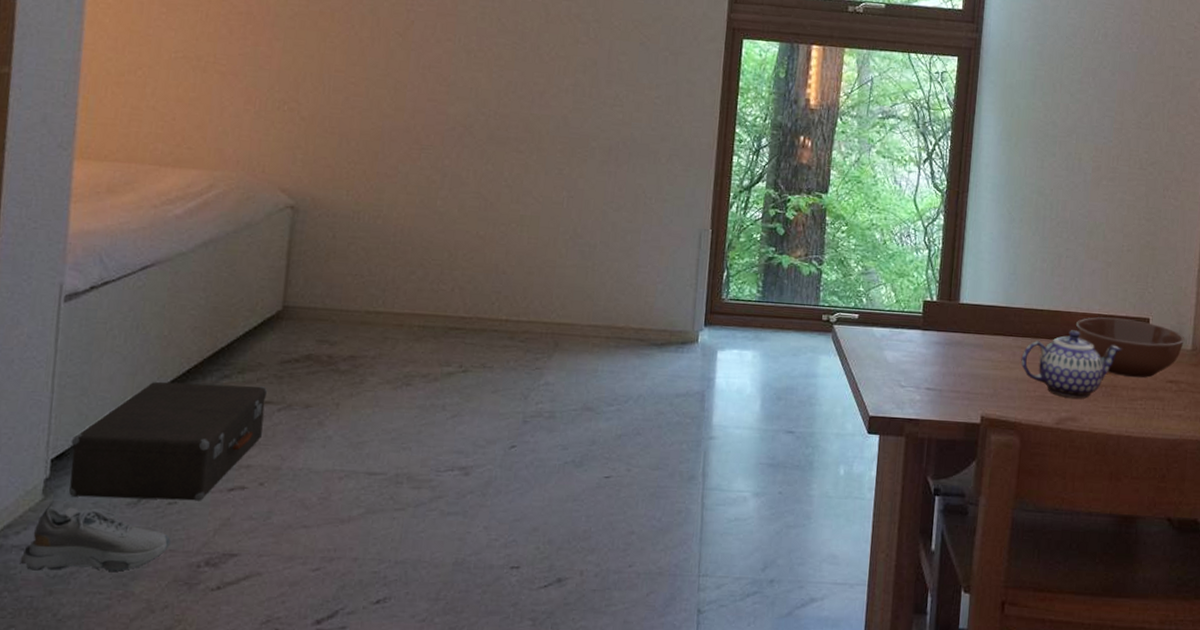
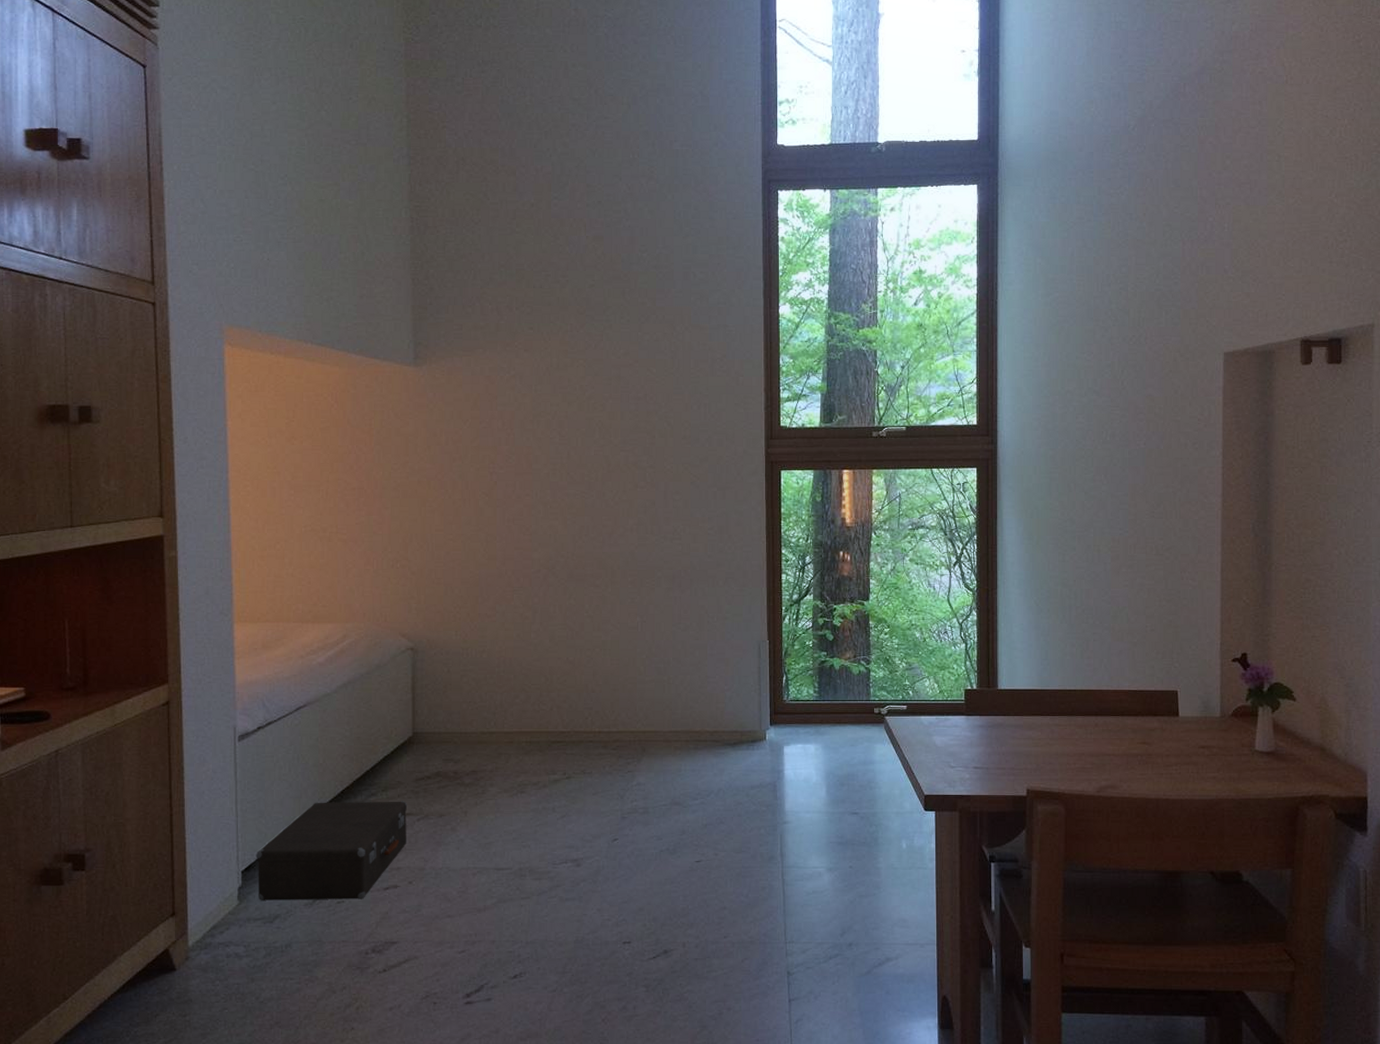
shoe: present [20,501,171,572] -> none [226,905,343,963]
teapot: present [1021,330,1123,400] -> none [1059,706,1154,769]
bowl: present [1075,317,1185,378] -> none [1107,693,1213,746]

